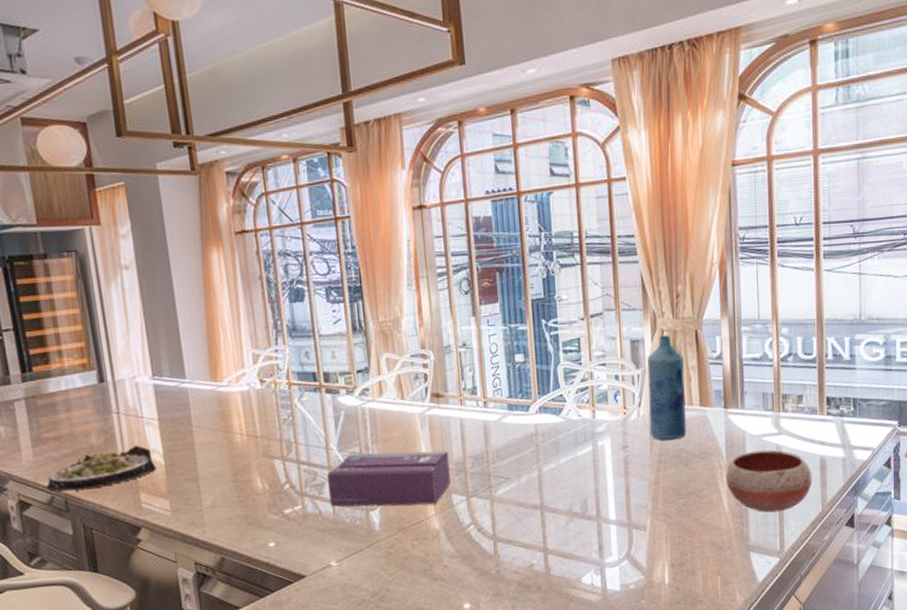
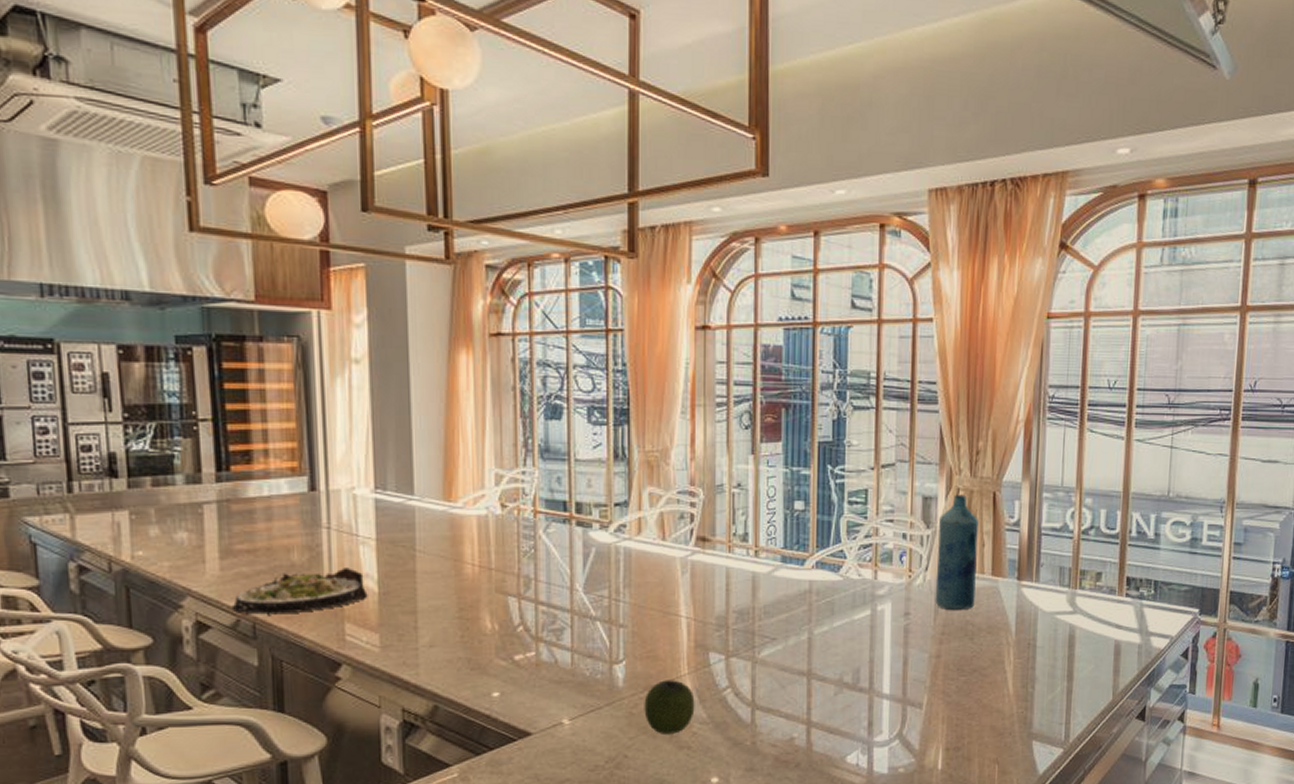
tissue box: present [327,450,451,507] -> none [569,597,710,663]
apple: none [399,521,444,569] -> present [644,680,695,734]
bowl: present [725,449,812,513] -> none [1012,629,1105,699]

